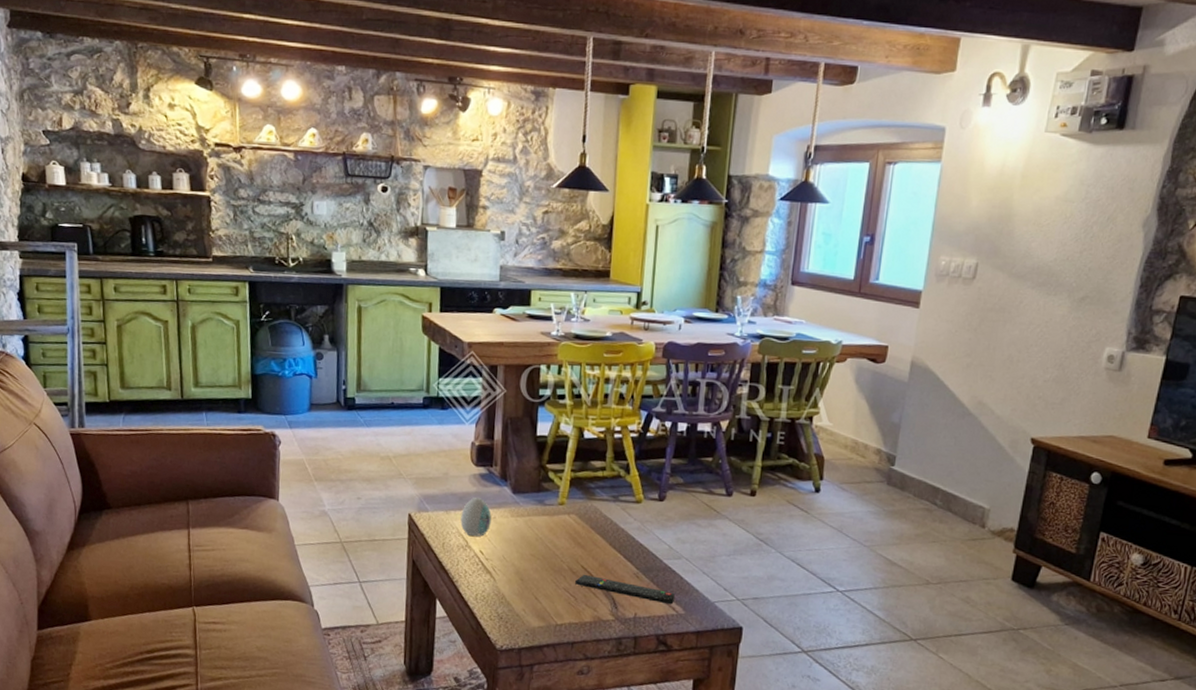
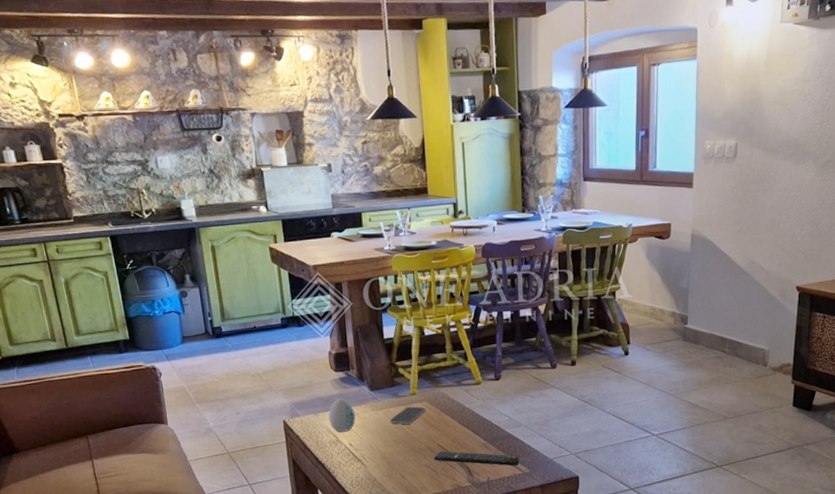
smartphone: none [530,517,574,538] -> present [389,406,426,424]

